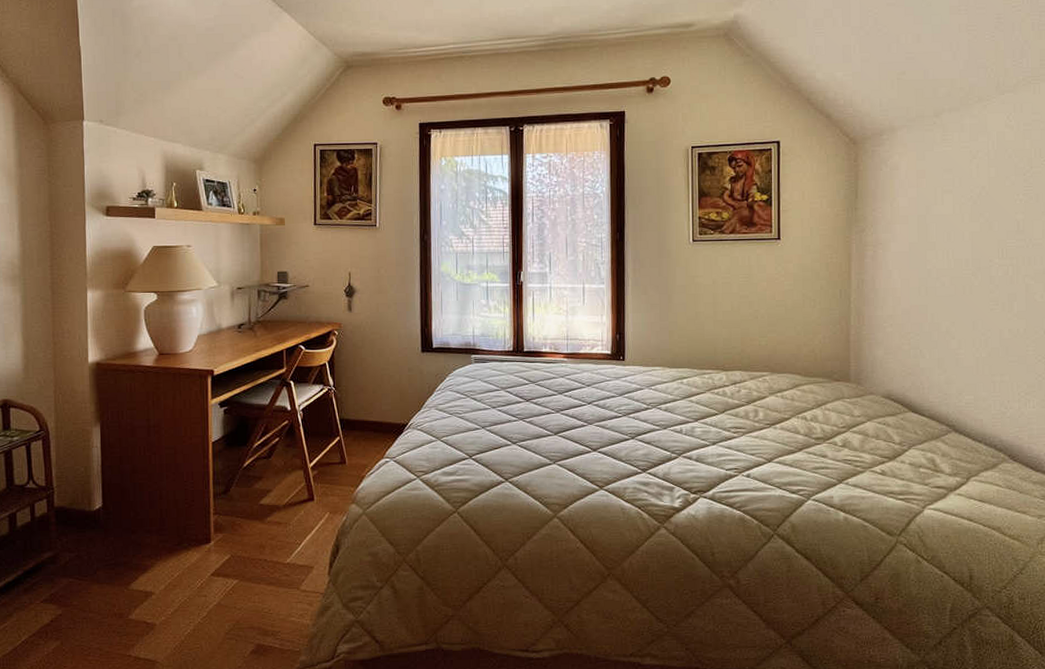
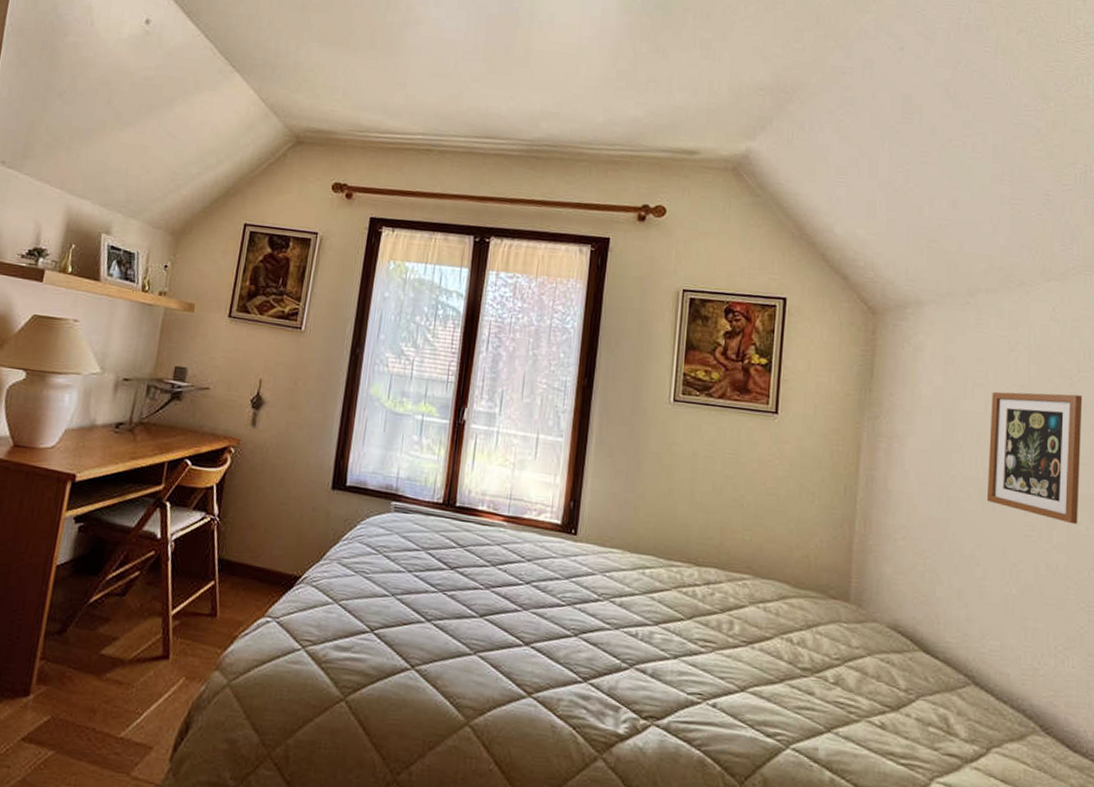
picture frame: none [958,188,1035,295] -> present [987,391,1083,525]

